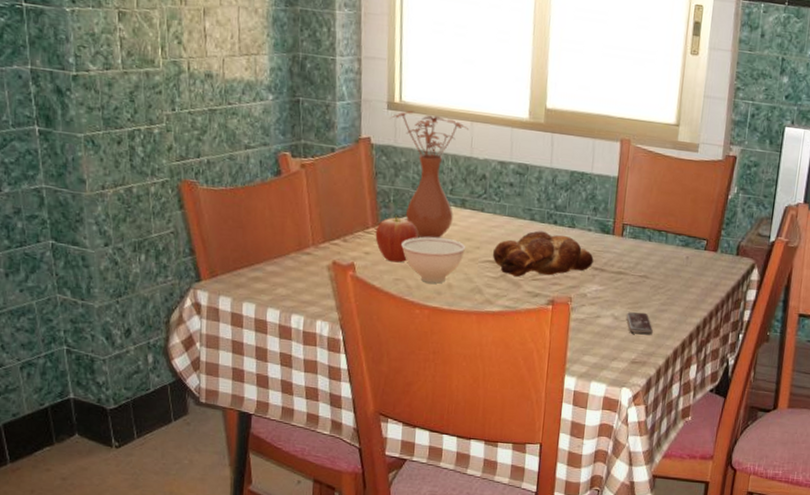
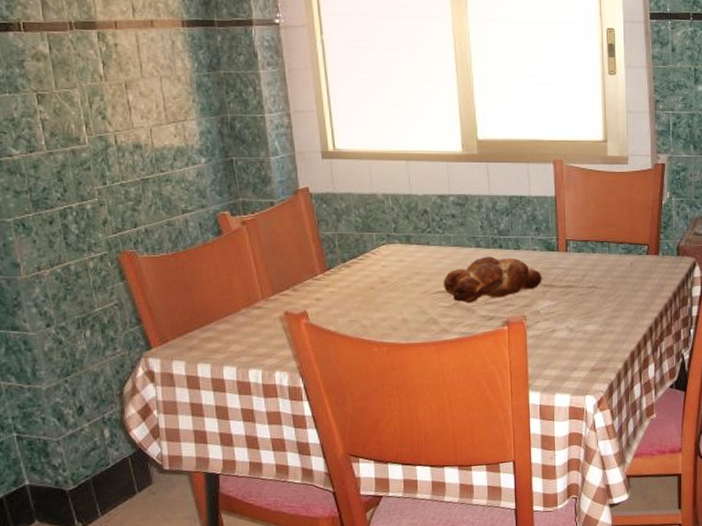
fruit: present [375,215,418,263] -> none [324,259,368,305]
vase: present [390,110,468,239] -> none [326,157,405,279]
bowl: present [401,236,466,284] -> none [352,274,417,320]
mobile phone: present [626,312,653,335] -> none [580,321,608,343]

